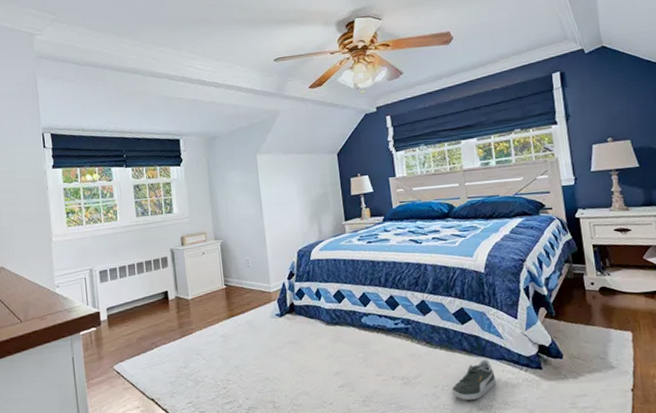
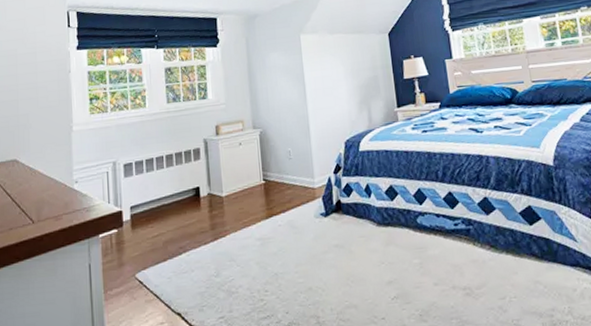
shoe: present [451,359,496,400] -> none [520,265,571,315]

